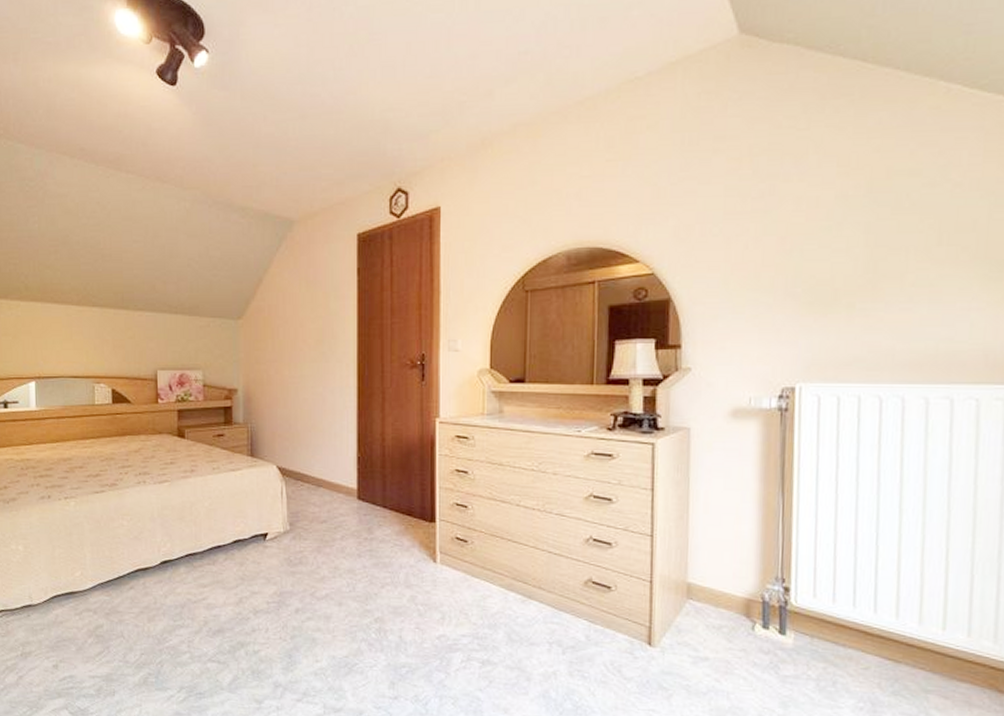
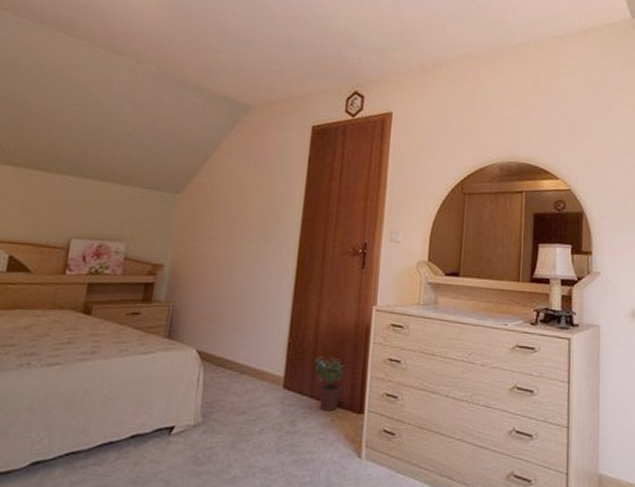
potted plant: none [382,469,413,520] -> present [313,356,345,411]

